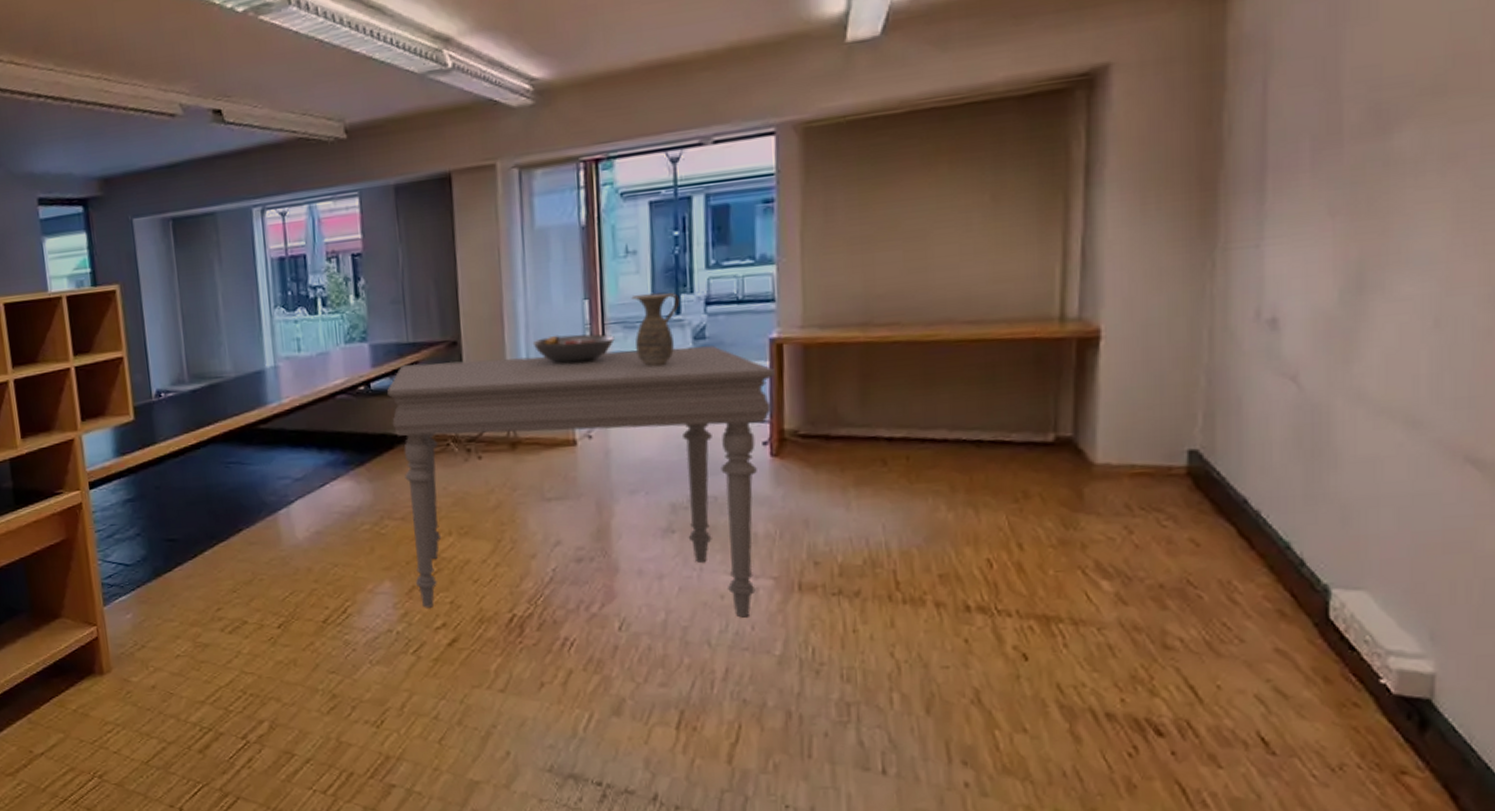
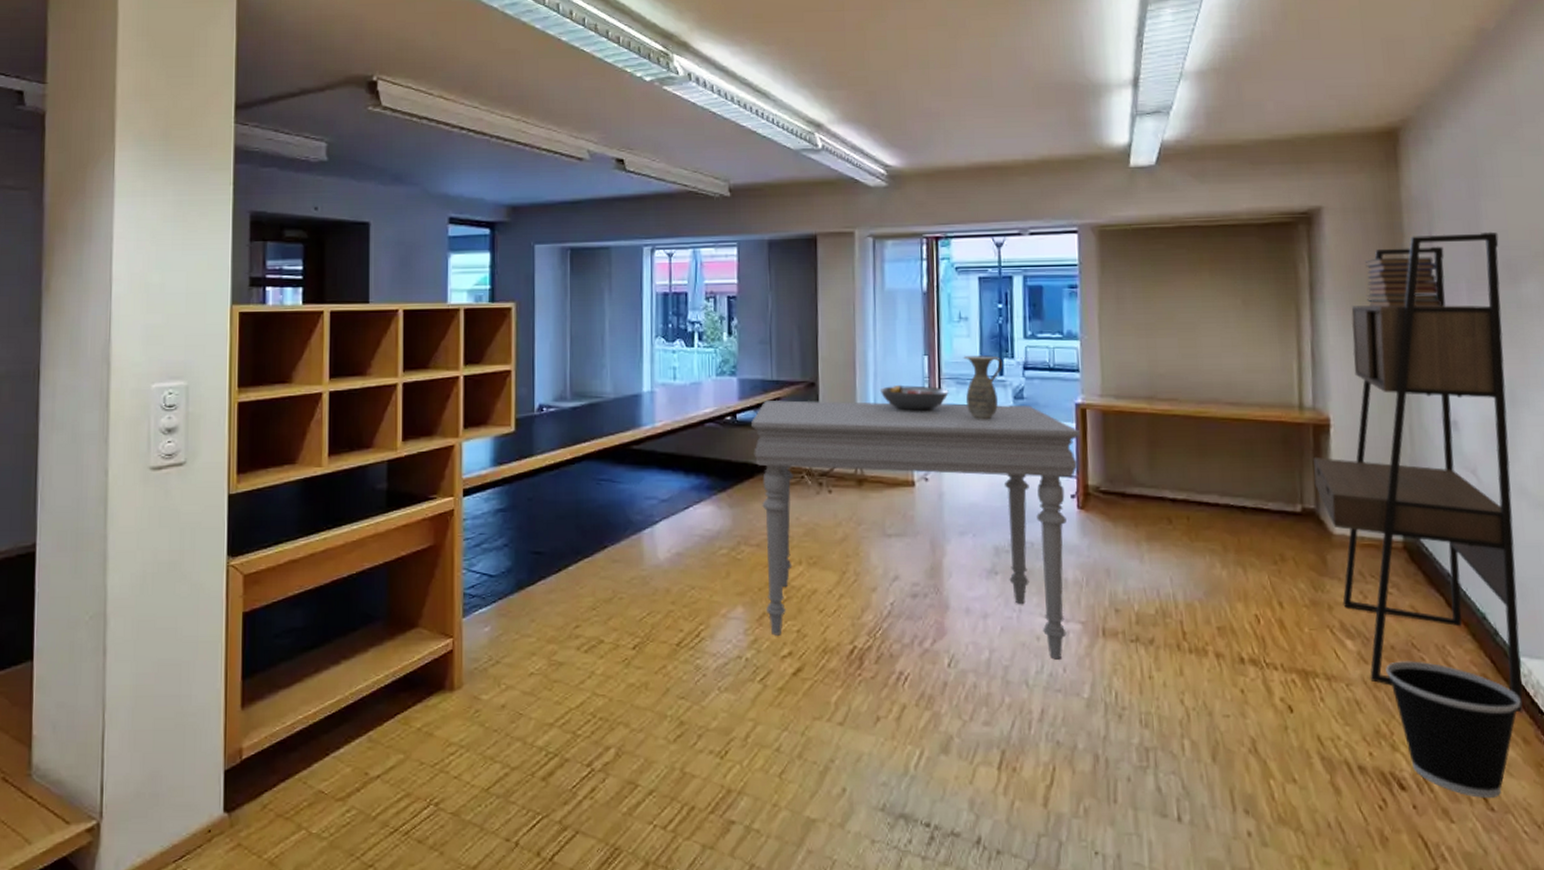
desk: none [1073,68,1366,650] -> present [1313,231,1523,713]
wastebasket: none [1150,599,1326,742] -> present [1386,661,1521,798]
book stack: none [1163,112,1271,186] -> present [1365,256,1442,308]

